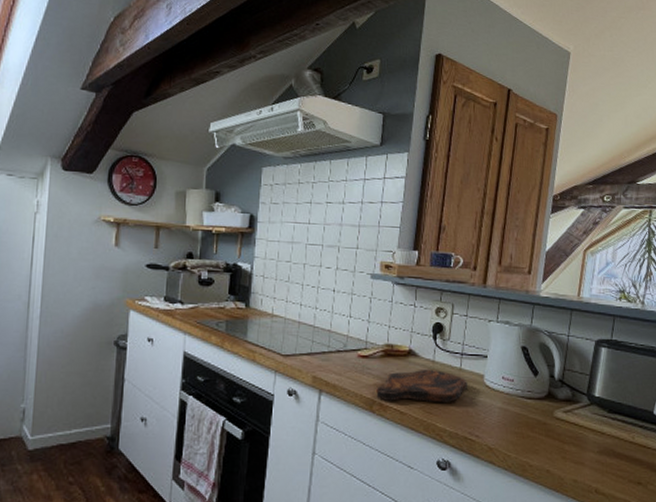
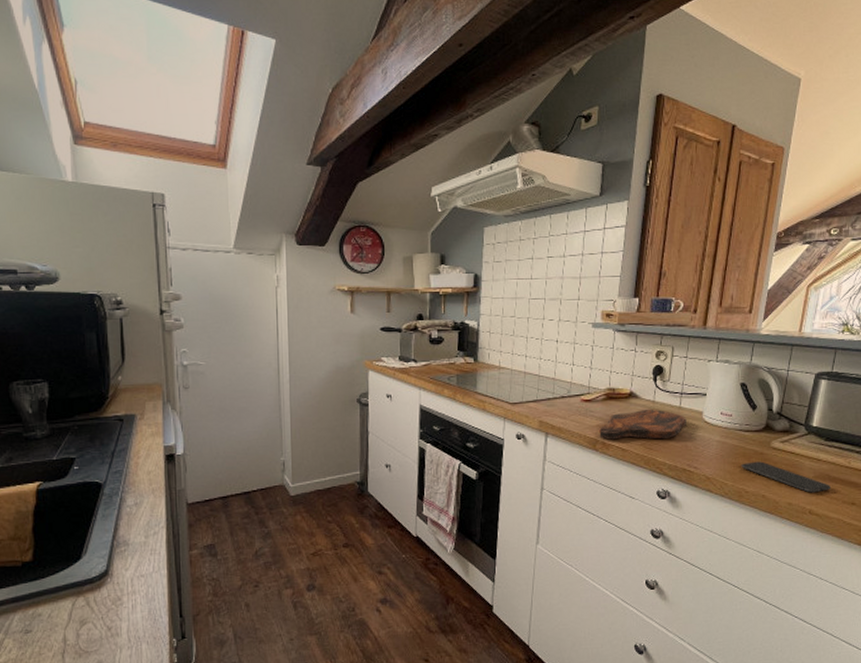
smartphone: none [524,432,616,470] -> present [741,461,831,493]

